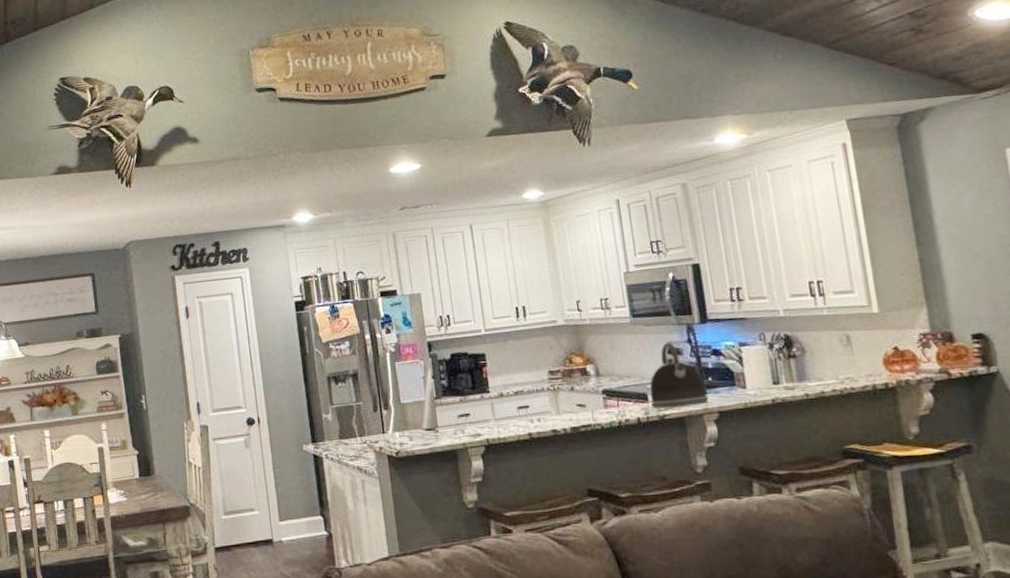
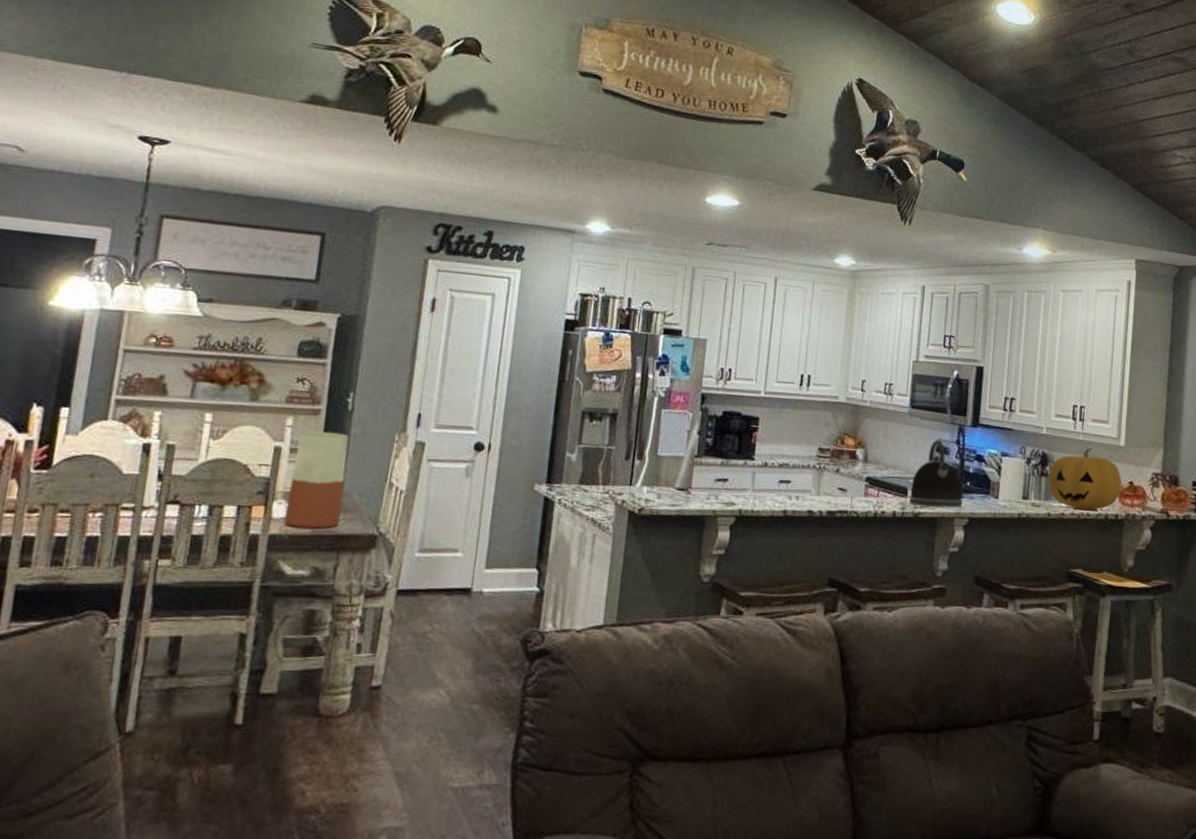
vase: none [114,428,159,509] -> present [283,431,349,529]
decorative pumpkin: none [796,321,886,386] -> present [1048,448,1122,511]

